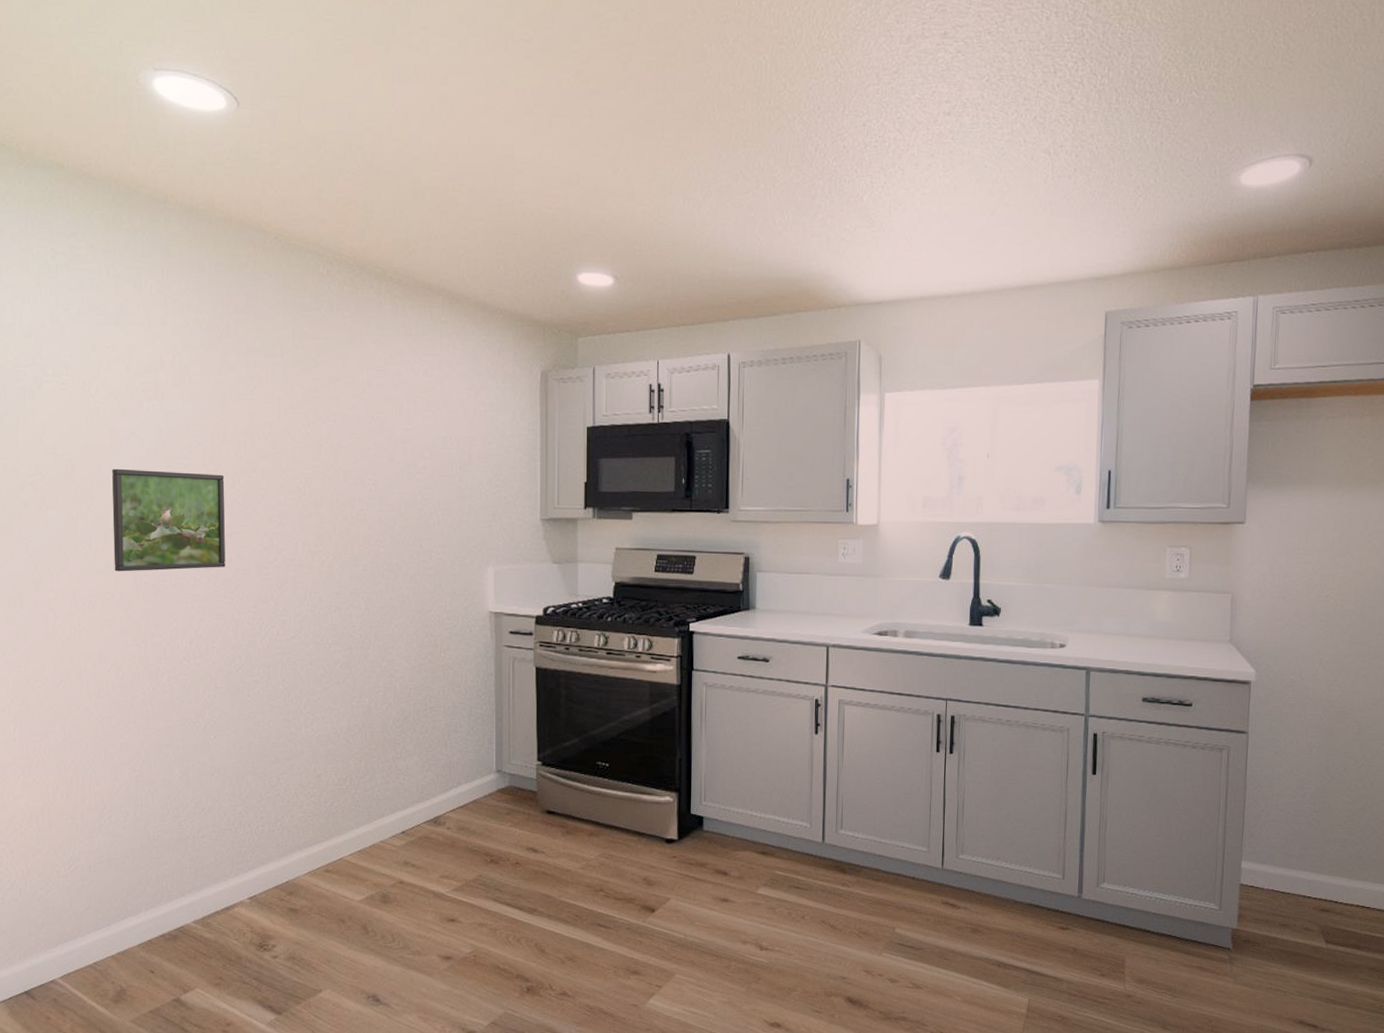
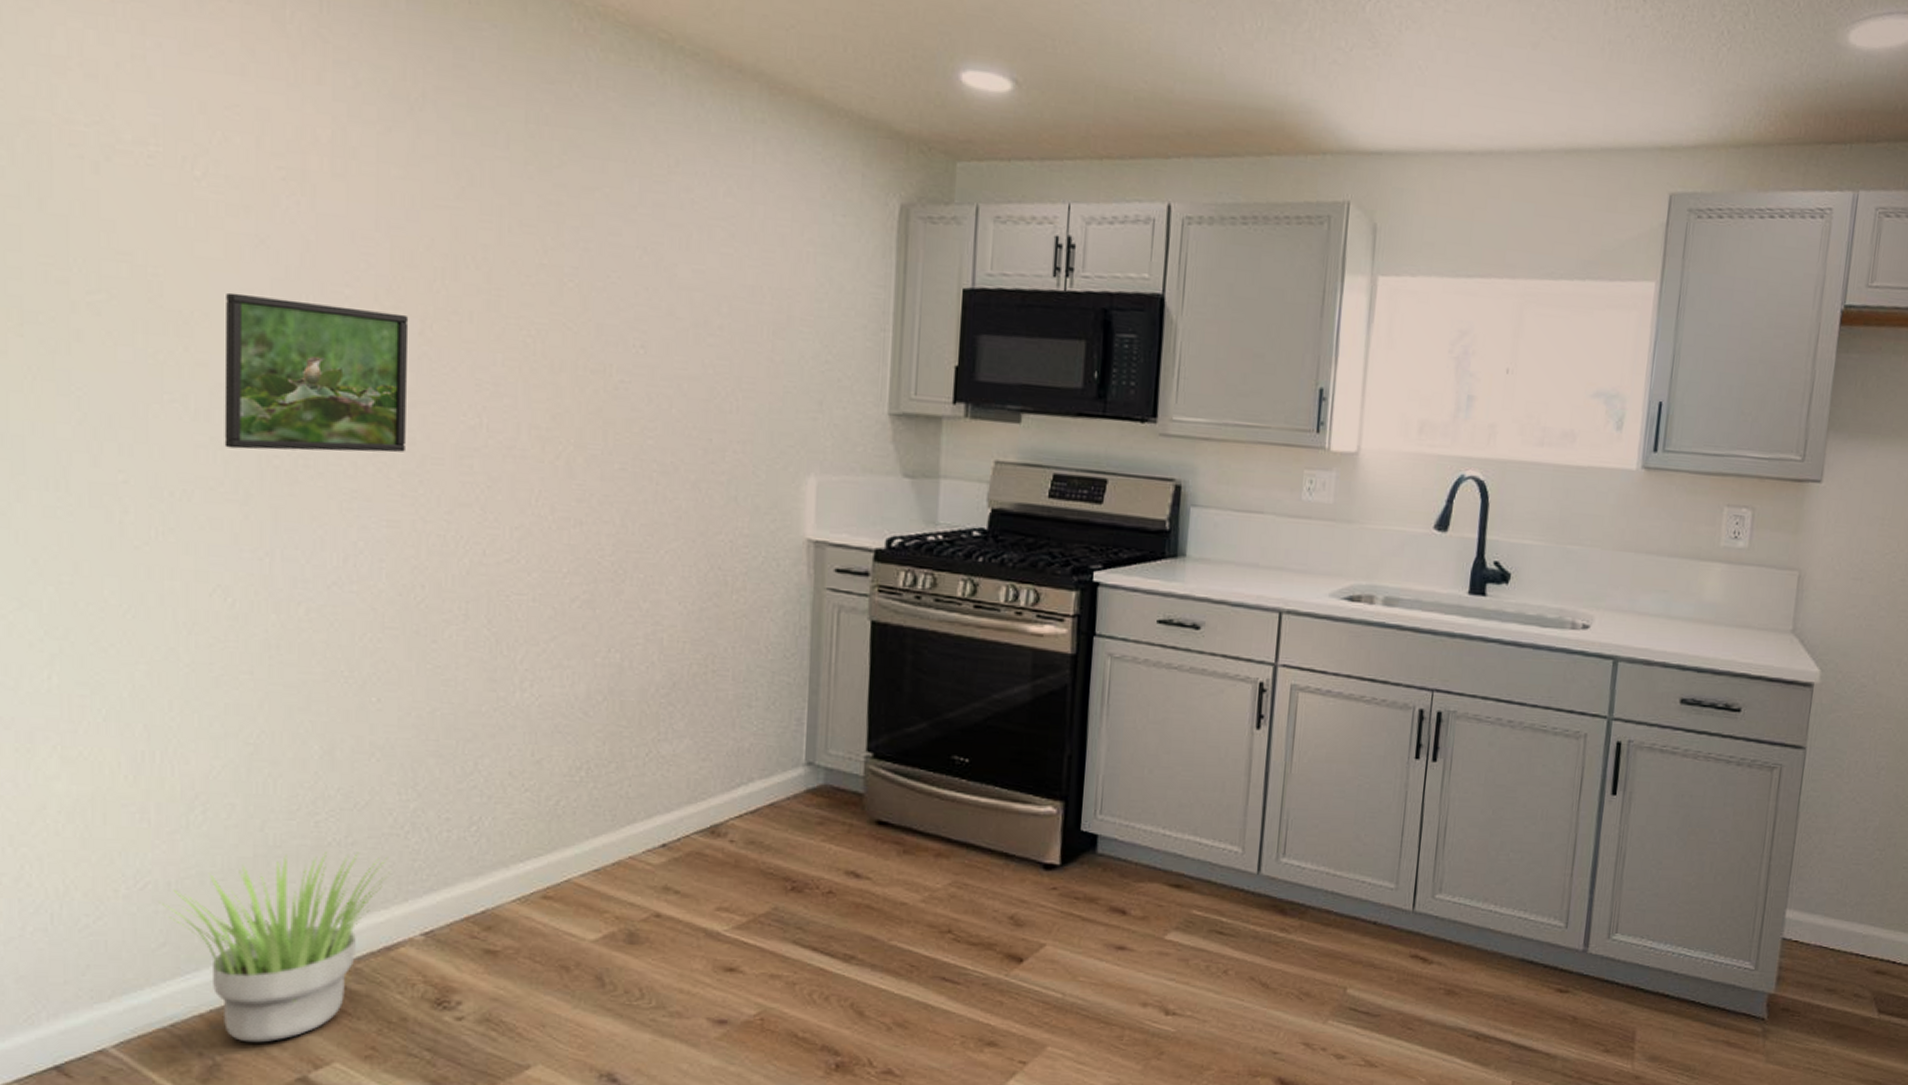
potted plant: none [84,842,227,975] -> present [159,852,390,1043]

